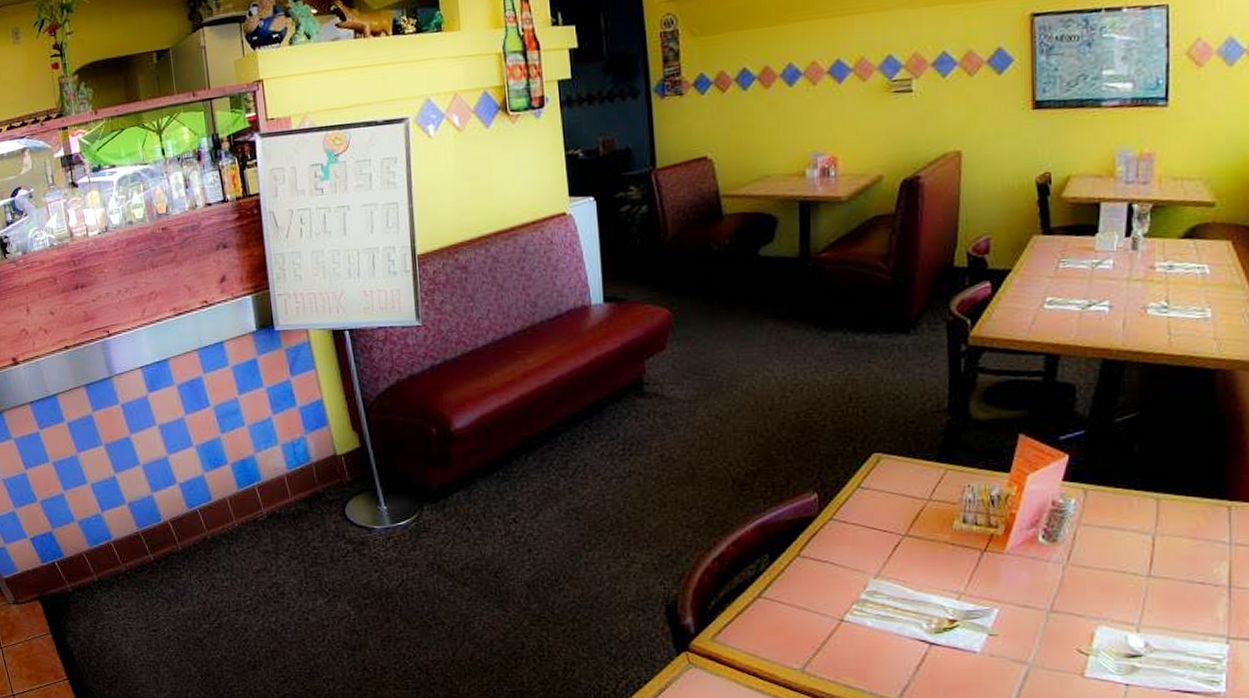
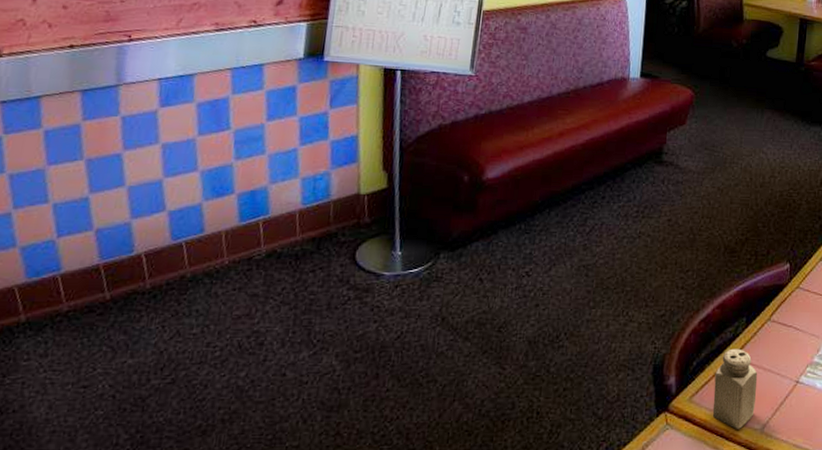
salt shaker: none [738,587,792,669] -> present [712,348,758,429]

